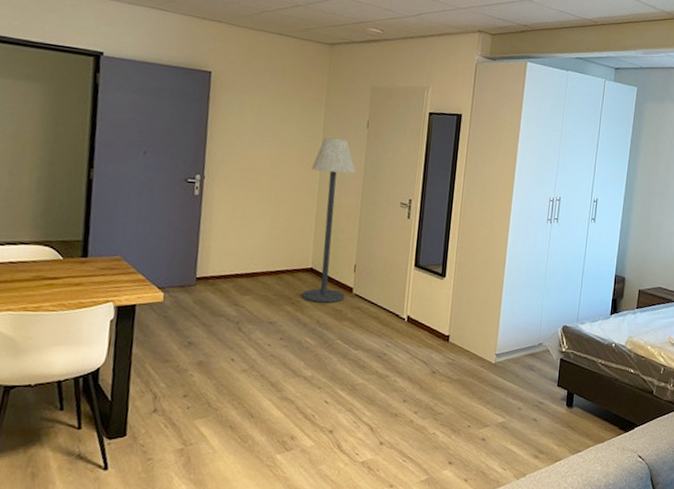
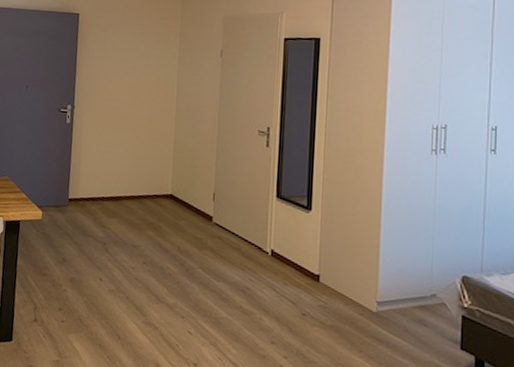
floor lamp: present [301,137,355,303] -> none [162,67,211,231]

